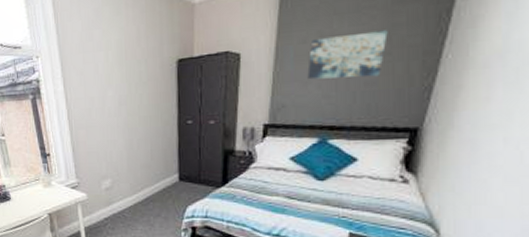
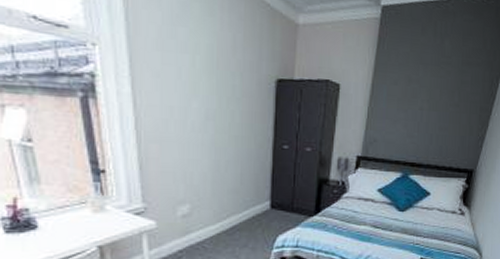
wall art: present [307,30,388,80] -> none [396,82,458,124]

